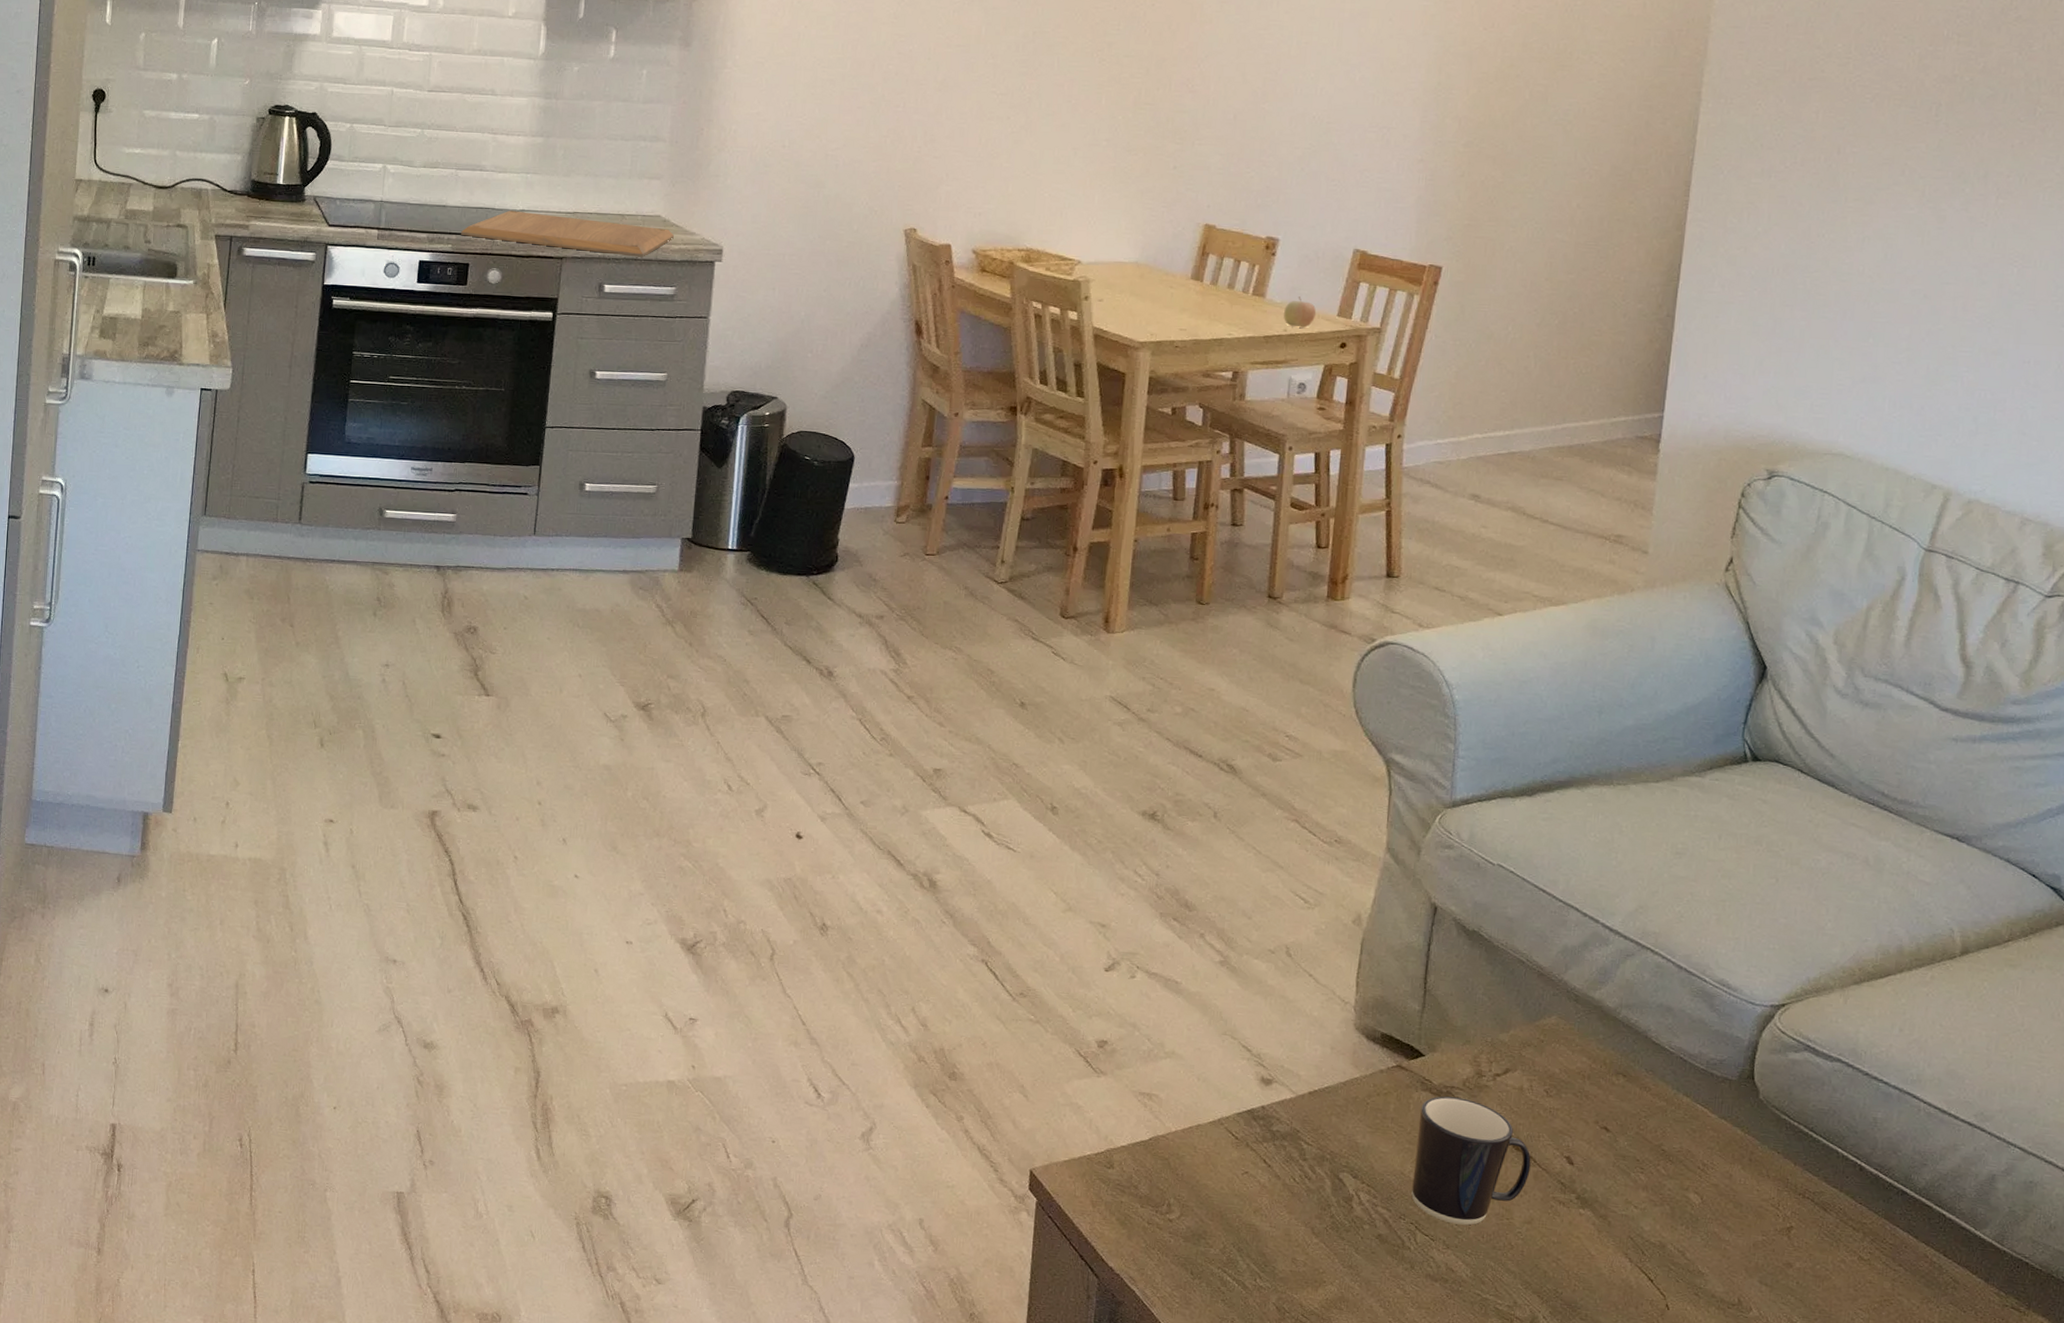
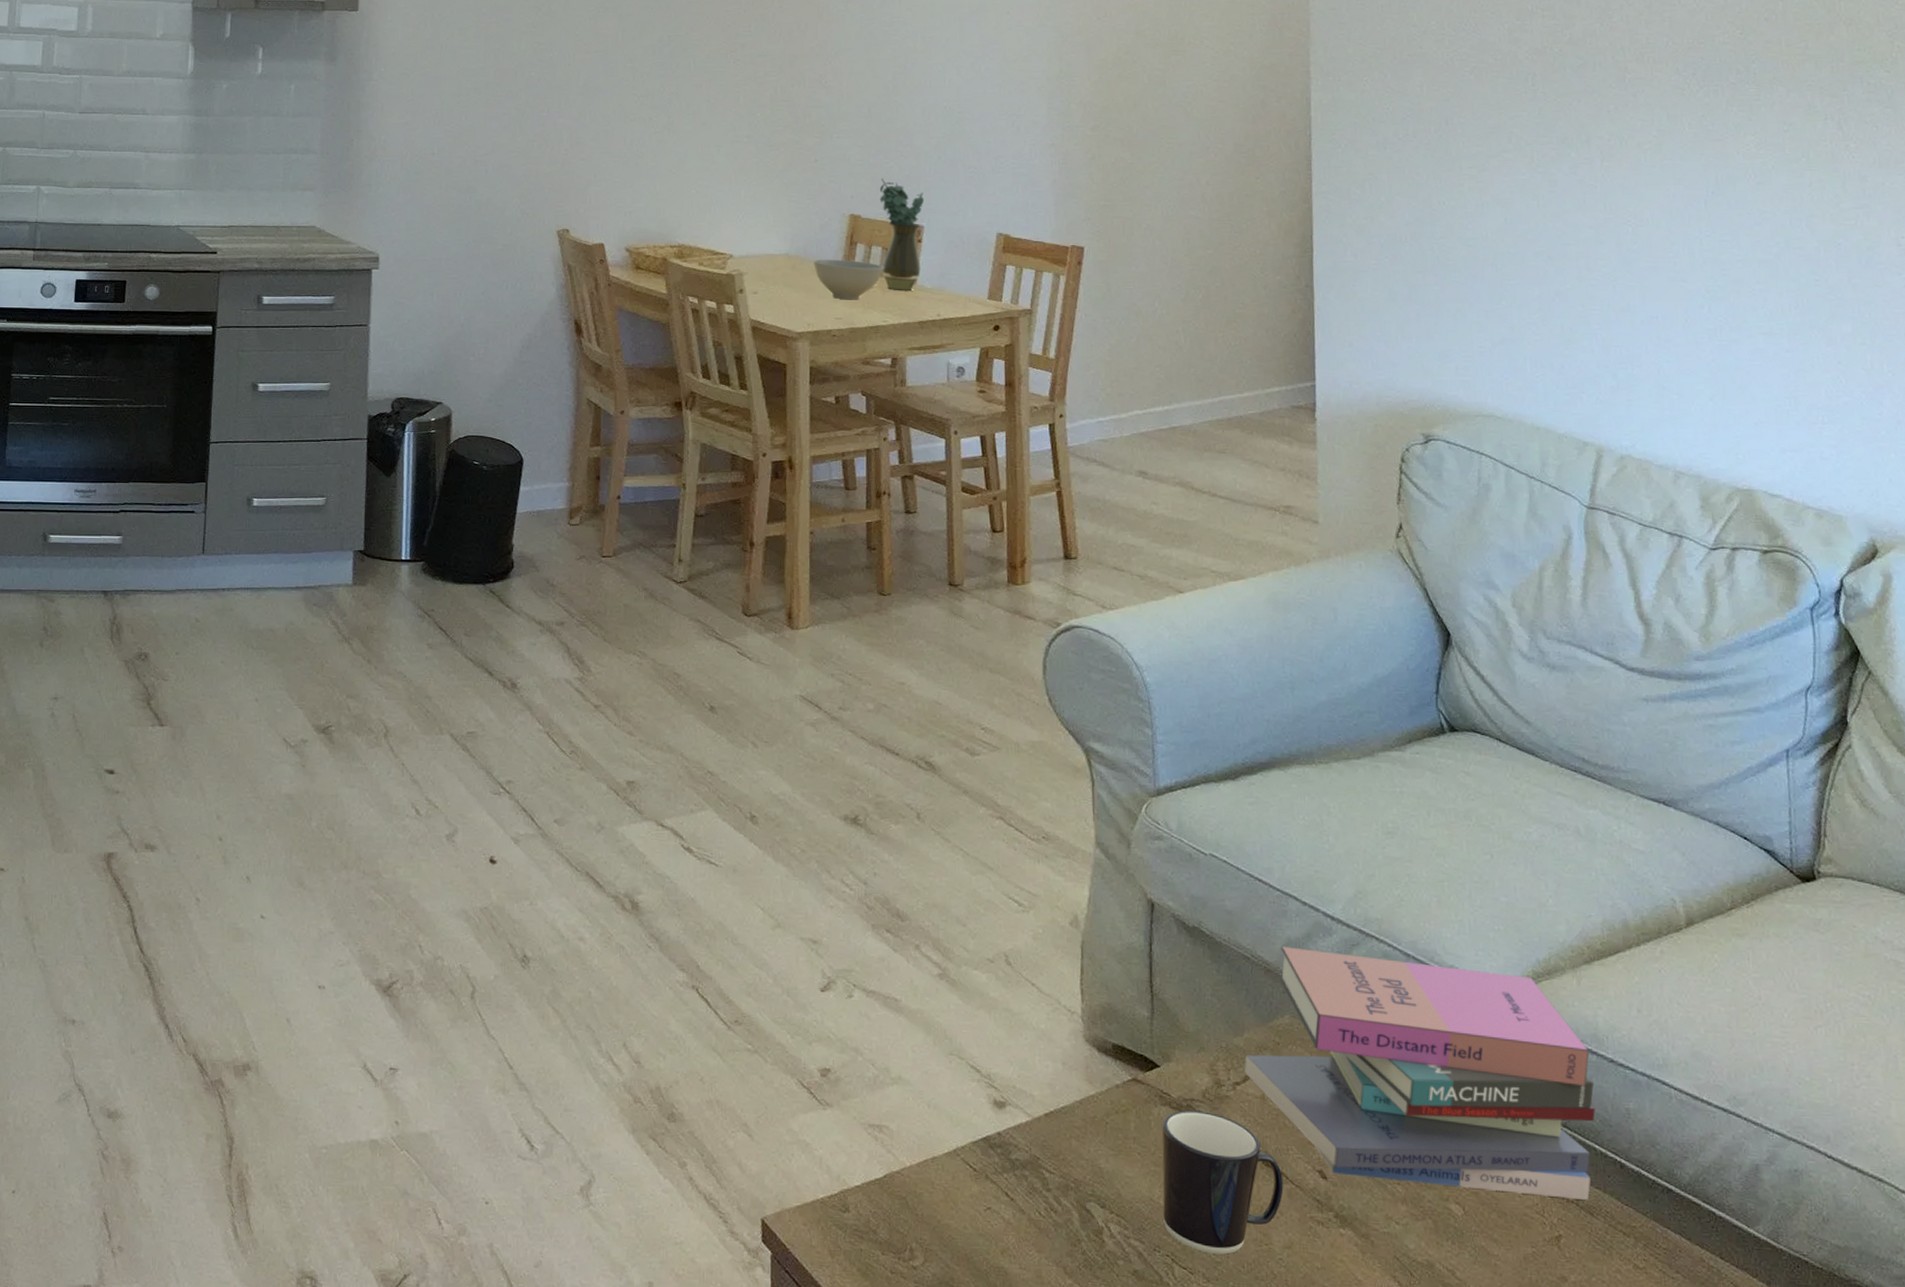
chopping board: present [461,210,674,257] -> none [117,226,330,268]
bowl: none [1162,269,1235,312] -> present [814,259,884,300]
vase: none [1232,188,1283,304] -> present [879,178,925,290]
fruit: present [1284,296,1317,328] -> none [936,281,967,312]
books: none [1506,953,1846,1197] -> present [1244,947,1595,1200]

